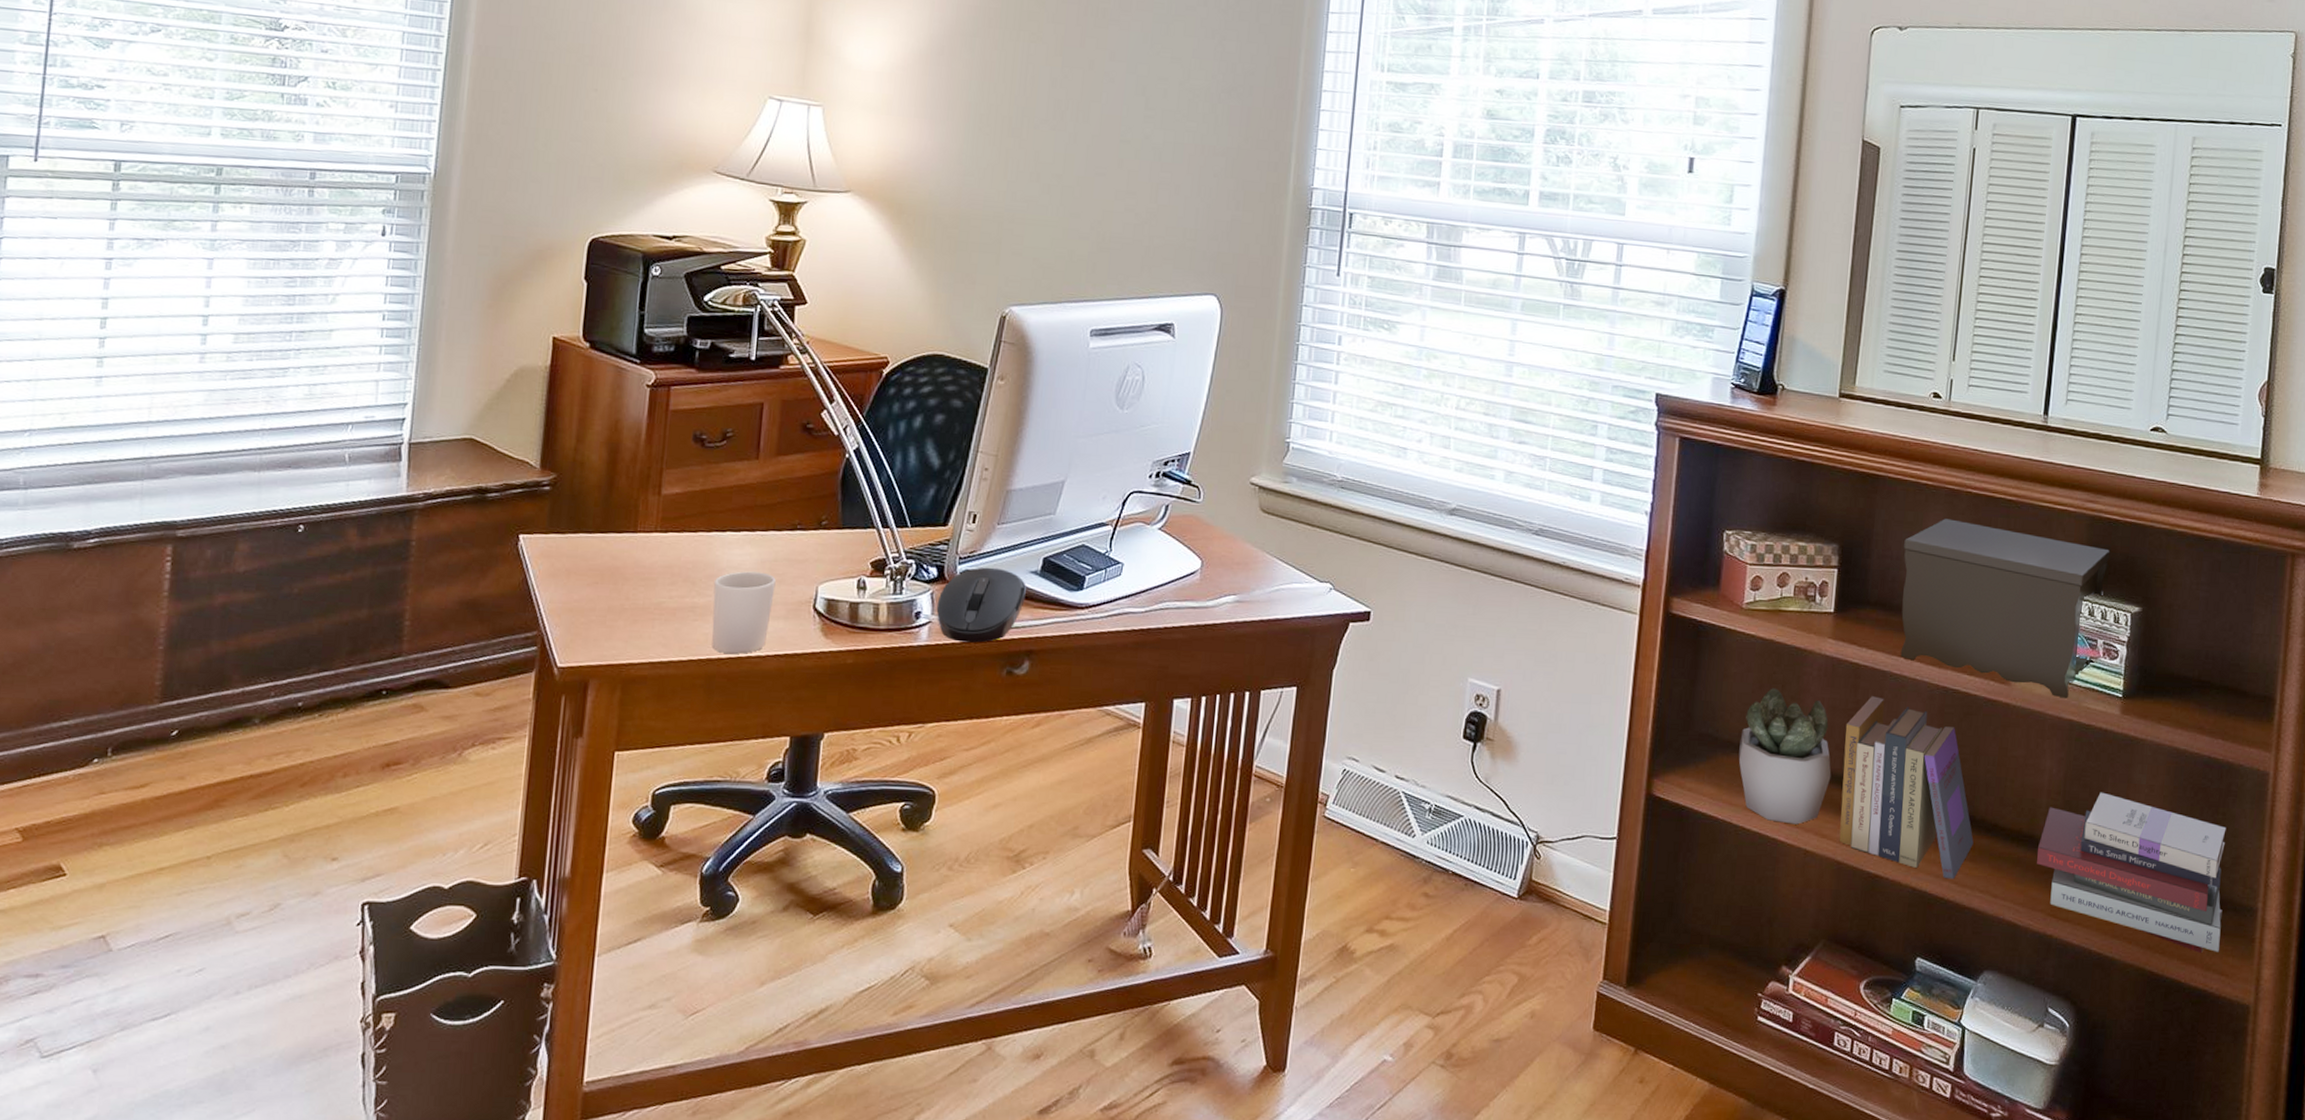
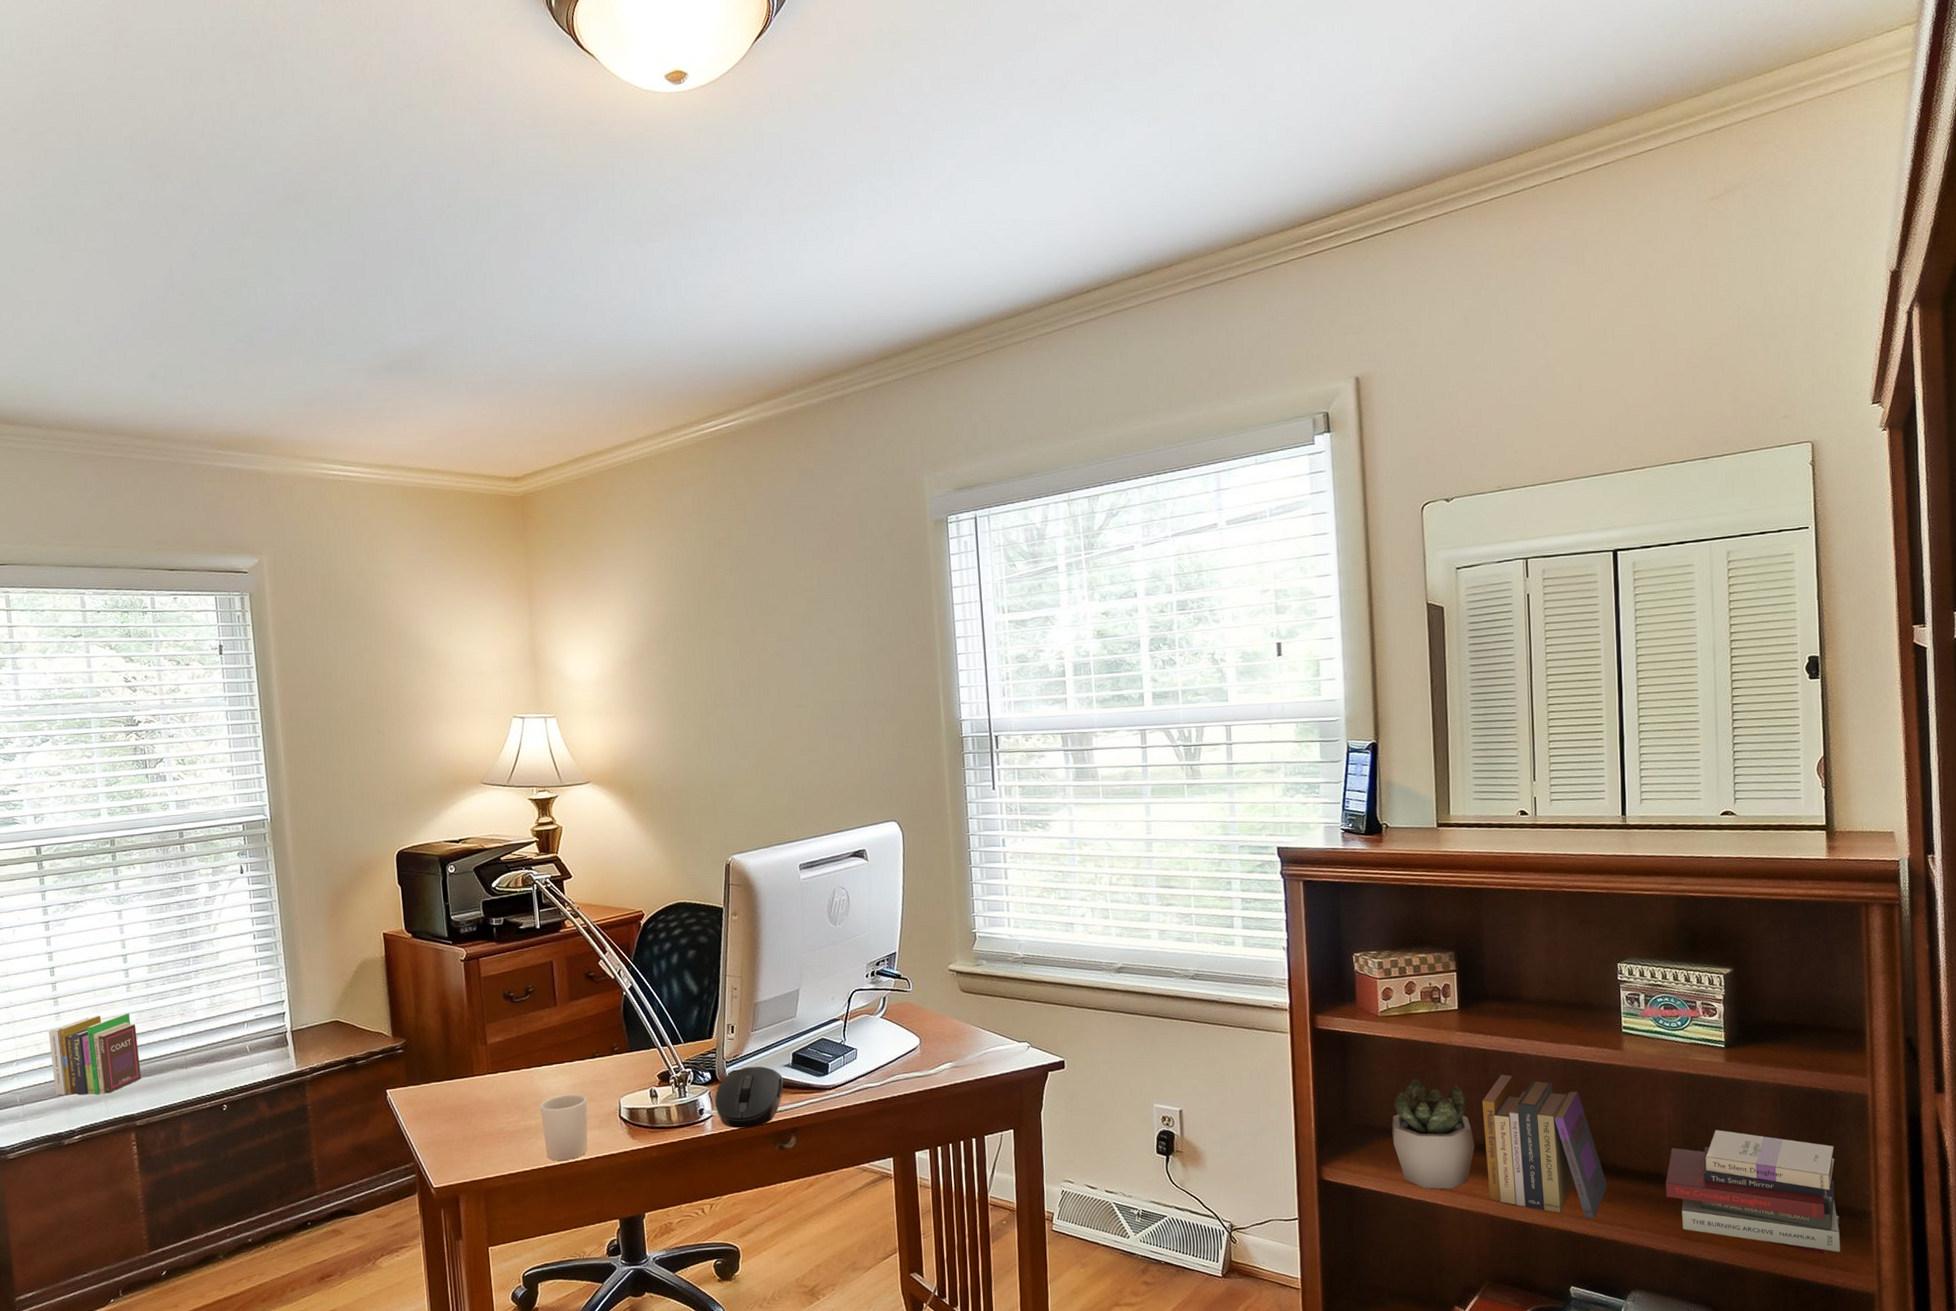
books: none [74,387,203,490] -> present [49,1013,142,1096]
decorative box: present [1900,519,2110,698] -> none [1512,916,1698,1055]

